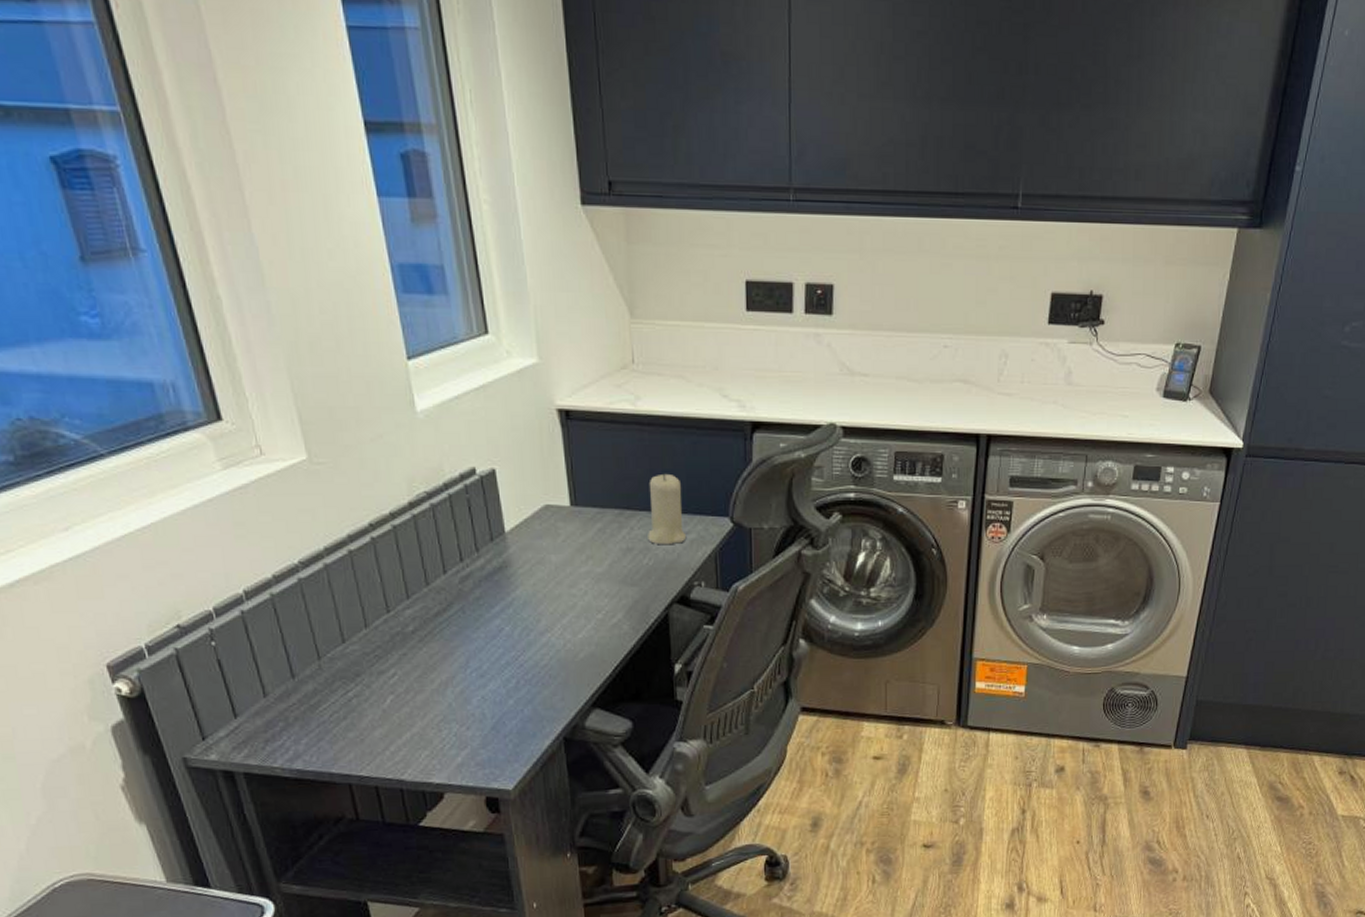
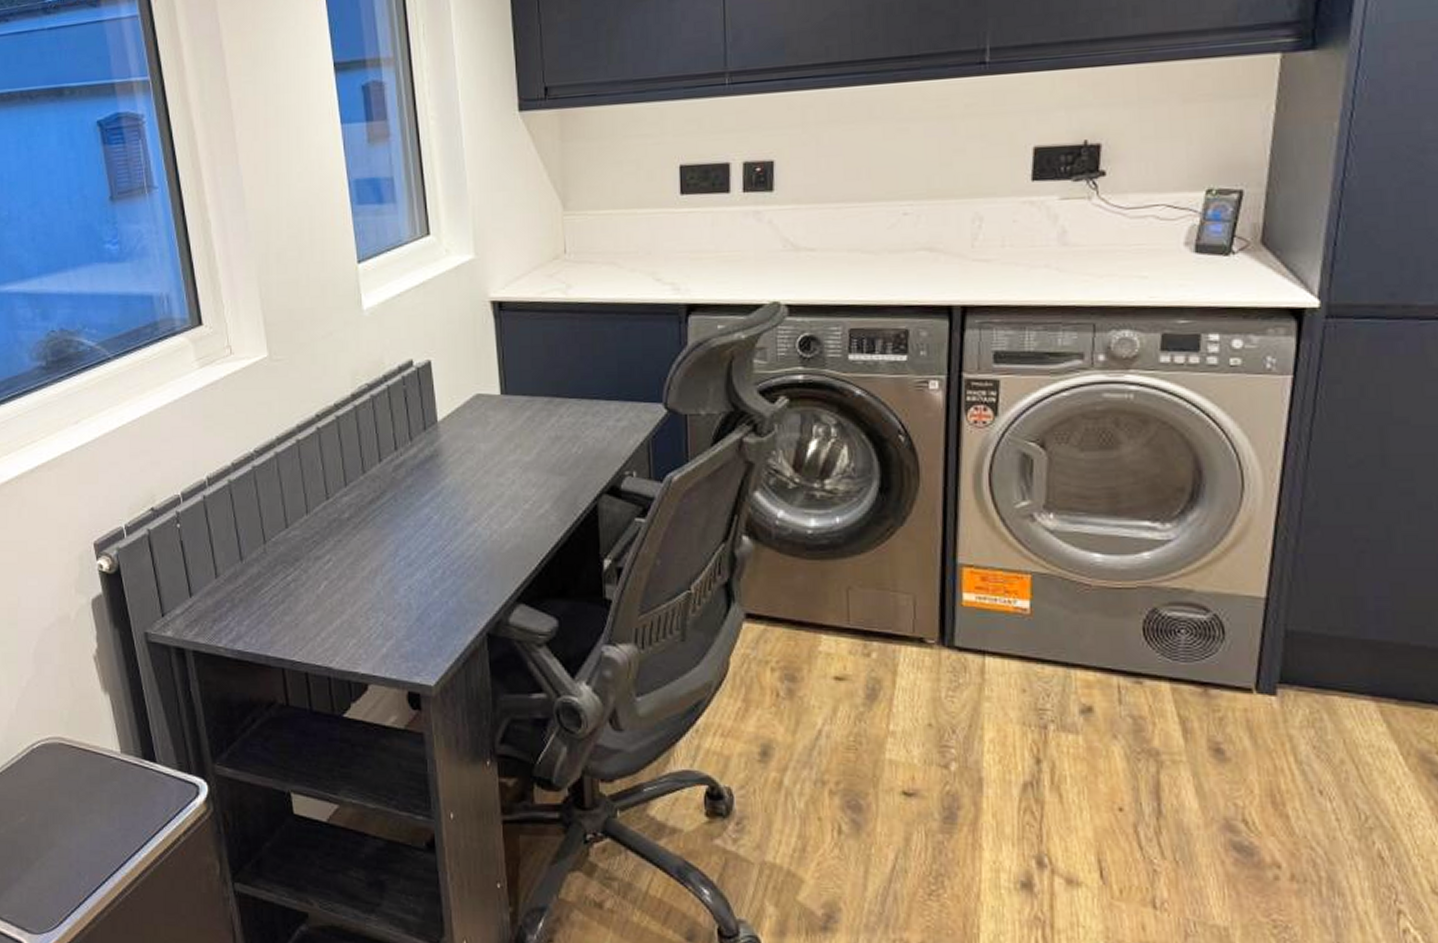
candle: present [648,473,685,545] -> none [577,360,616,433]

